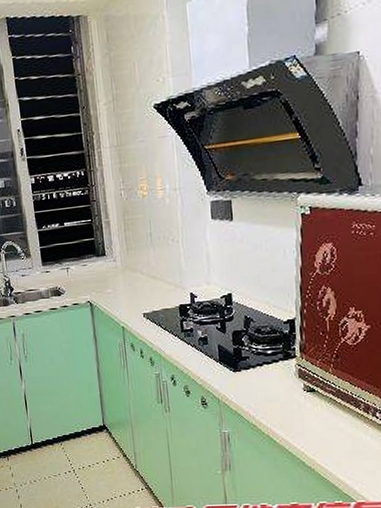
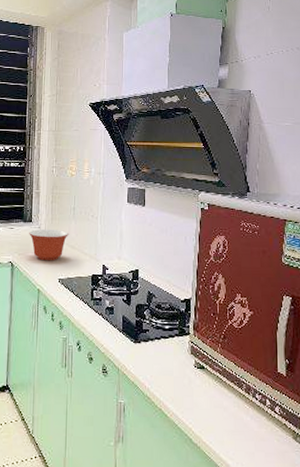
mixing bowl: none [104,260,149,296] -> present [29,228,70,261]

